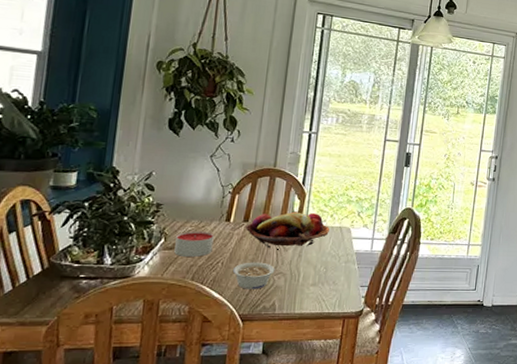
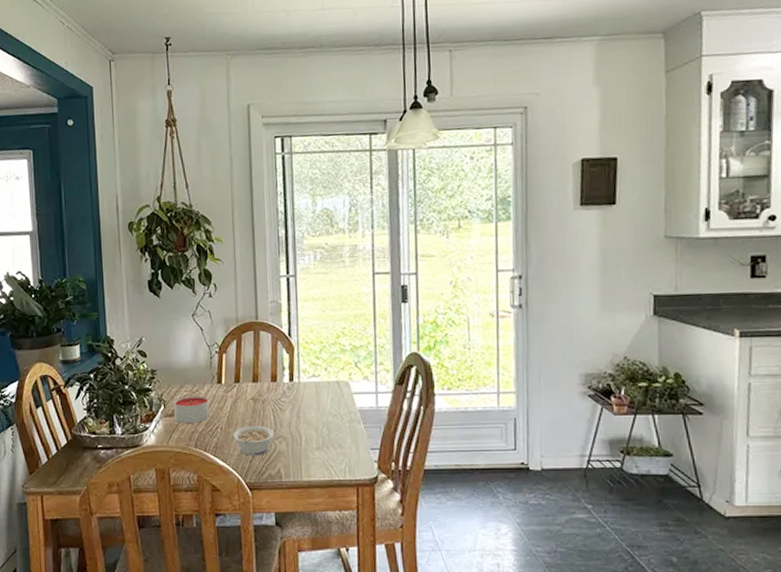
fruit basket: present [245,211,329,247] -> none [237,367,326,409]

